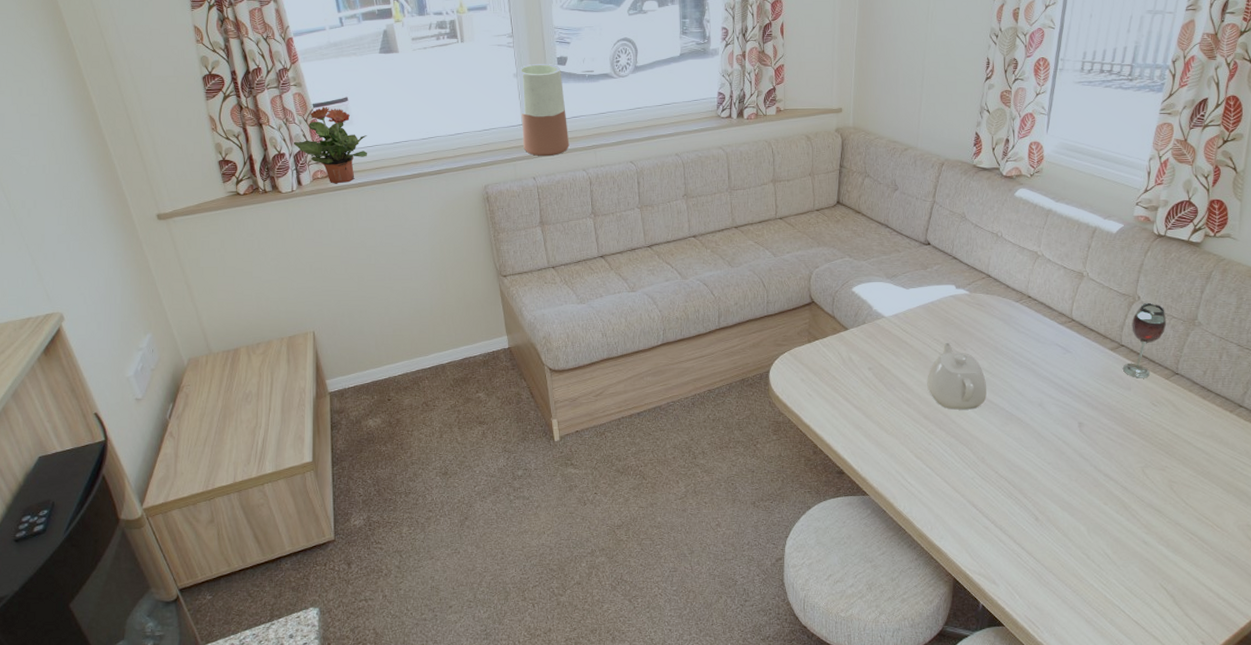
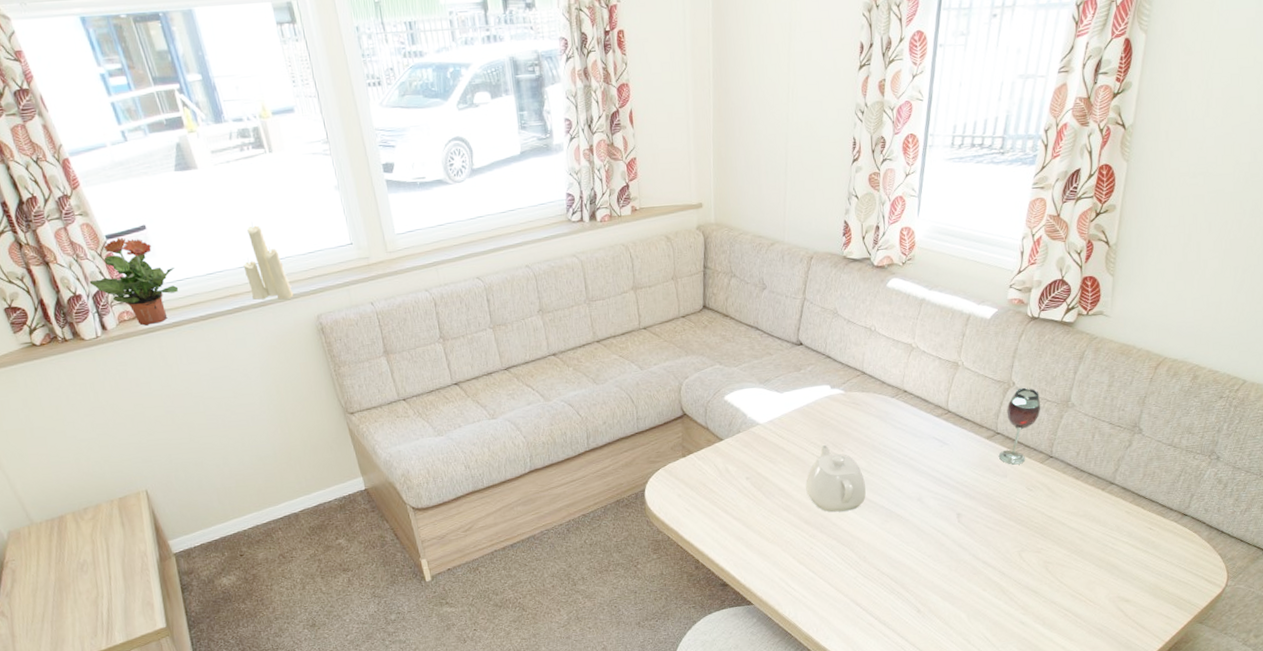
candle: none [426,98,467,170] -> present [243,219,294,300]
vase: present [519,63,570,156] -> none [339,172,408,278]

